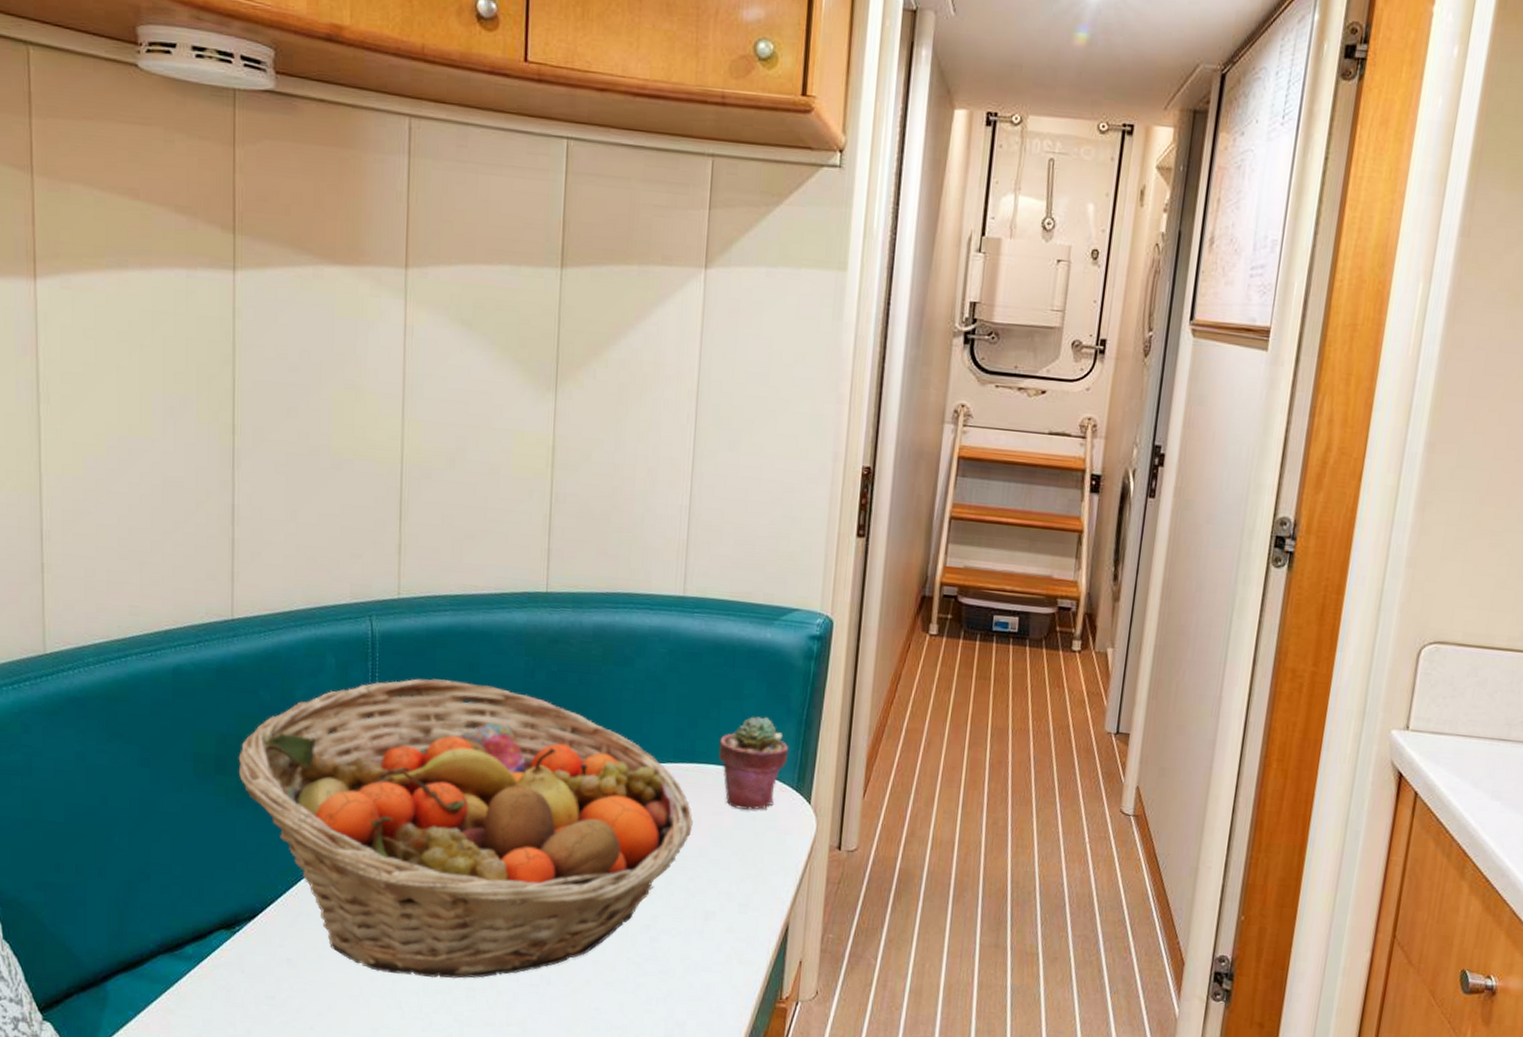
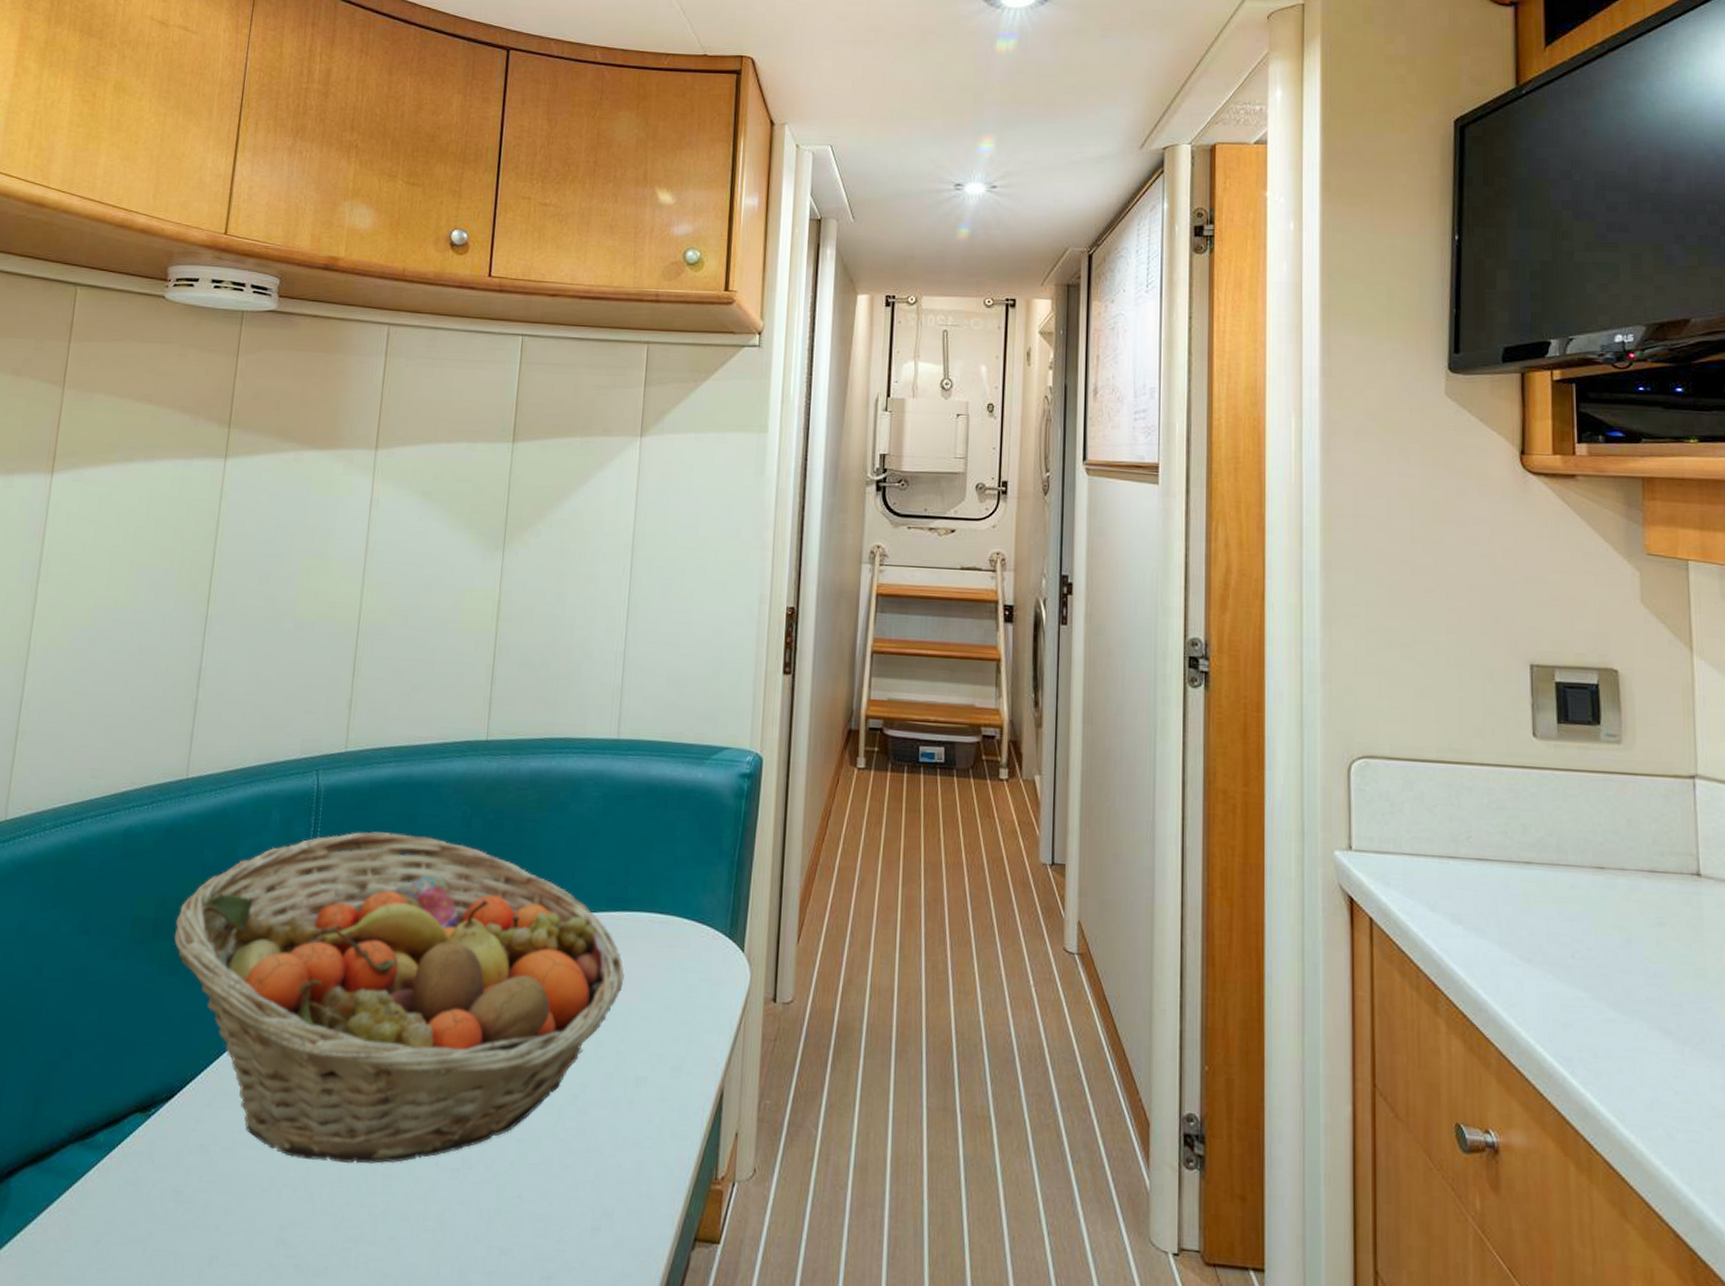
potted succulent: present [718,716,789,810] -> none [650,858,722,961]

